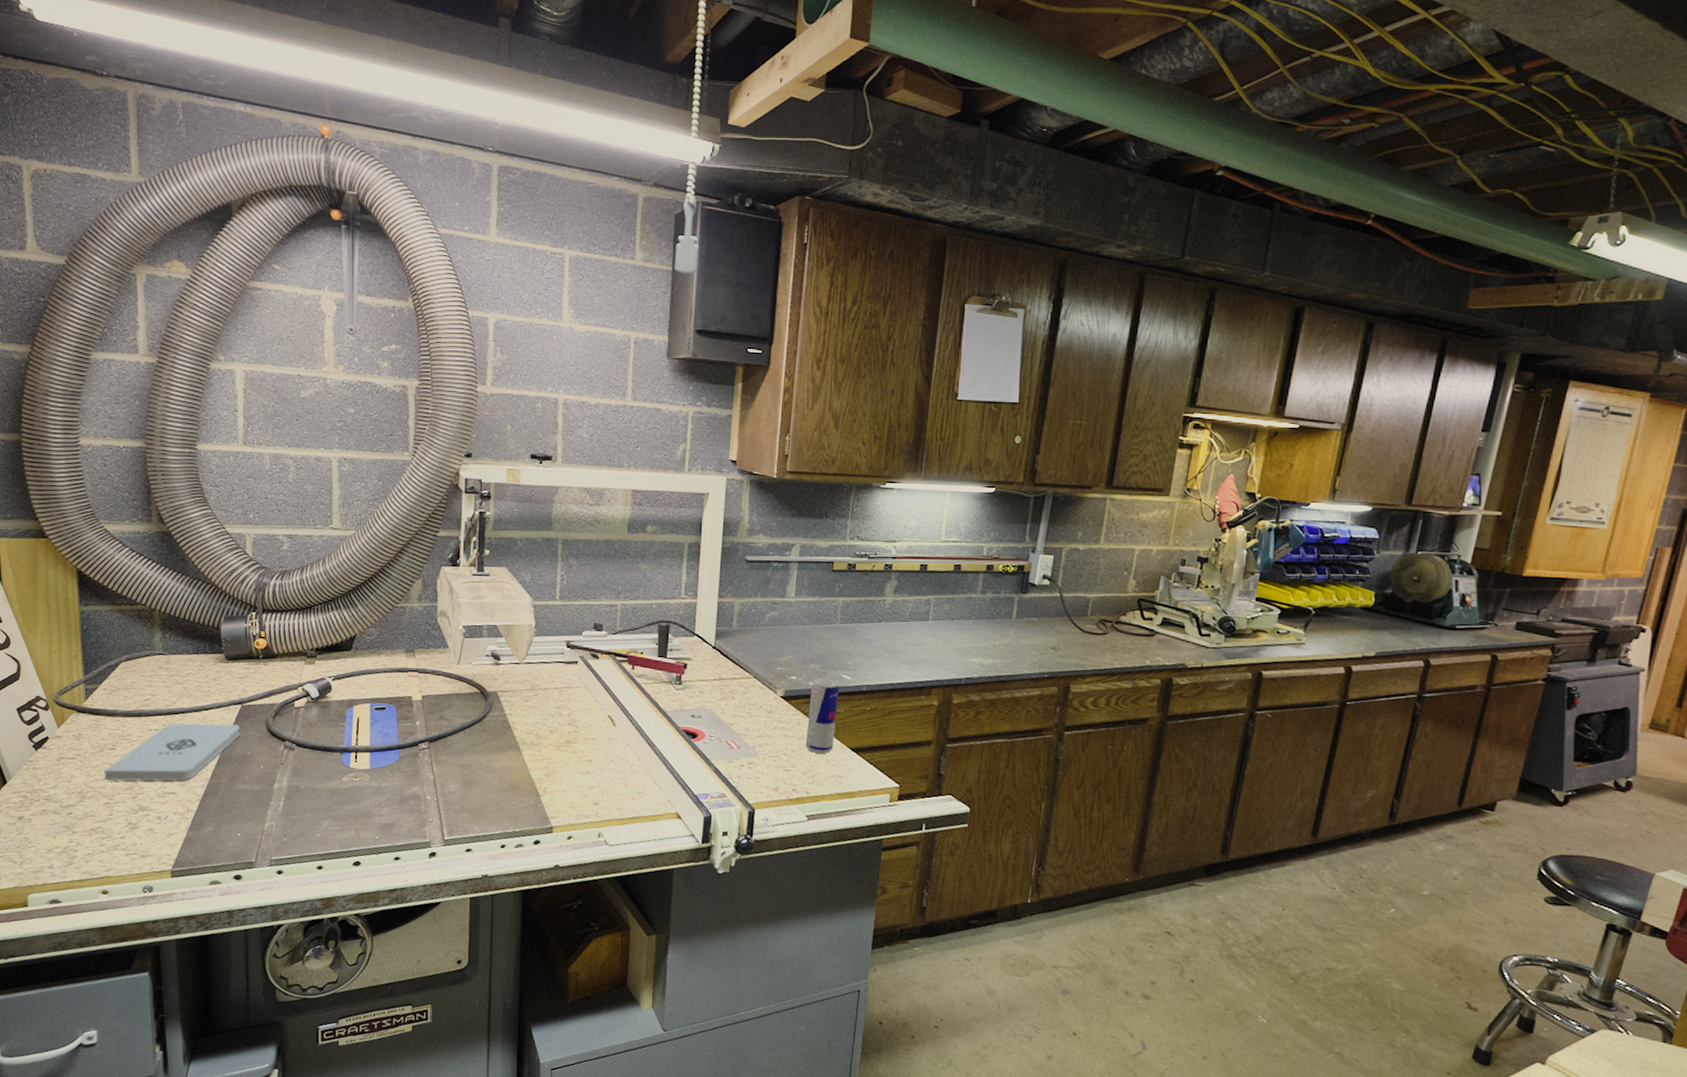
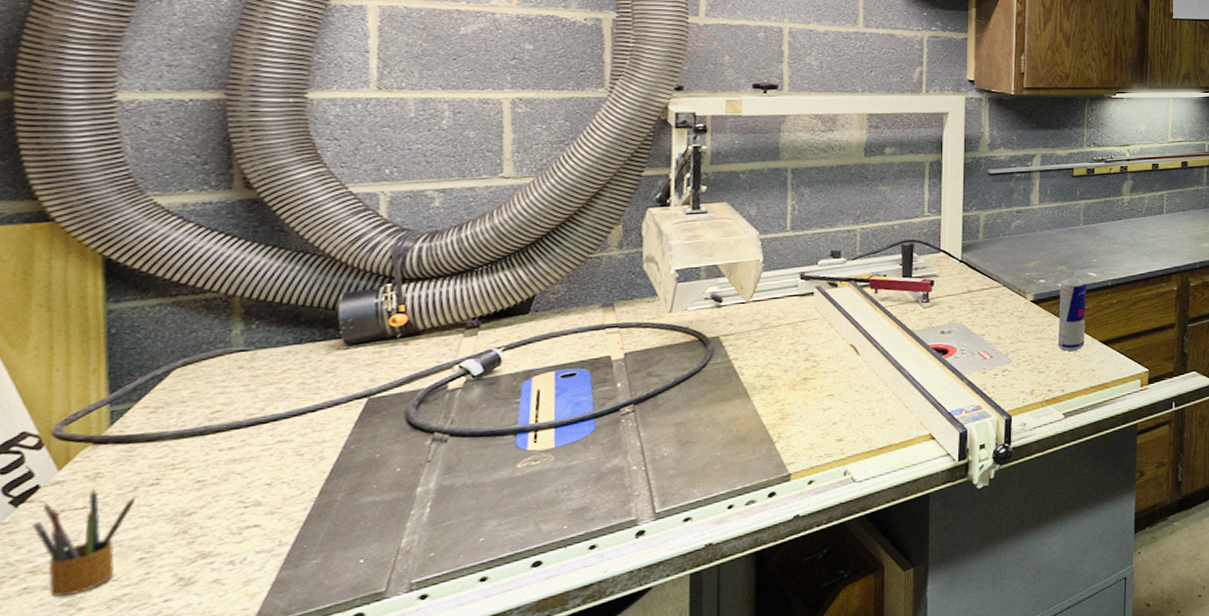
pencil box: none [46,745,102,821] -> present [32,488,135,597]
notepad: present [104,723,240,781] -> none [138,422,366,529]

